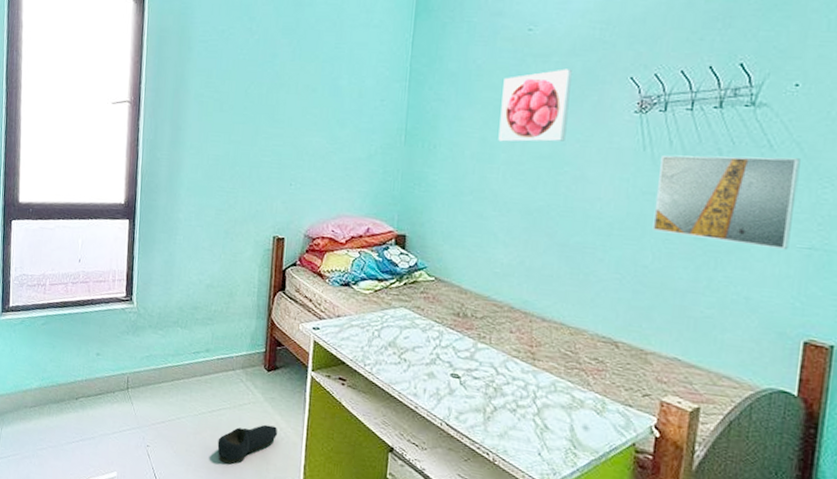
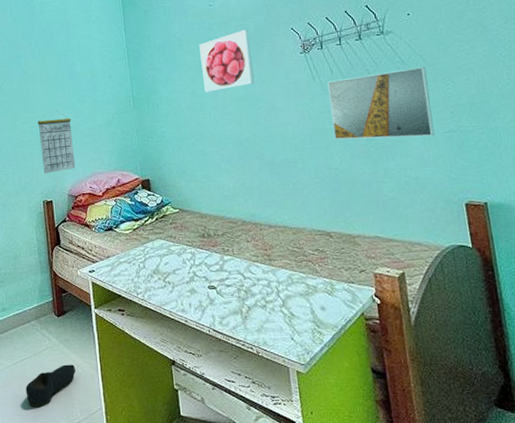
calendar: none [280,132,325,206] -> present [37,111,76,174]

